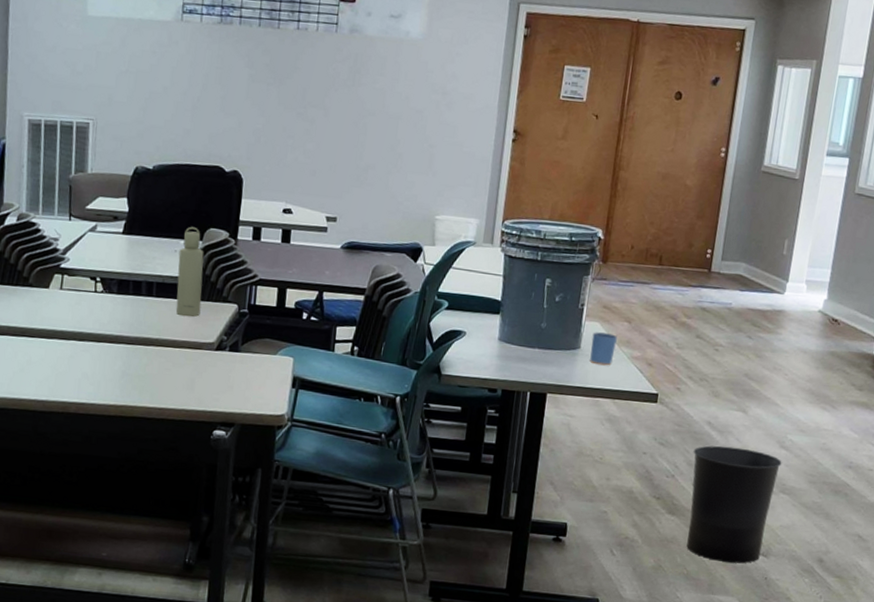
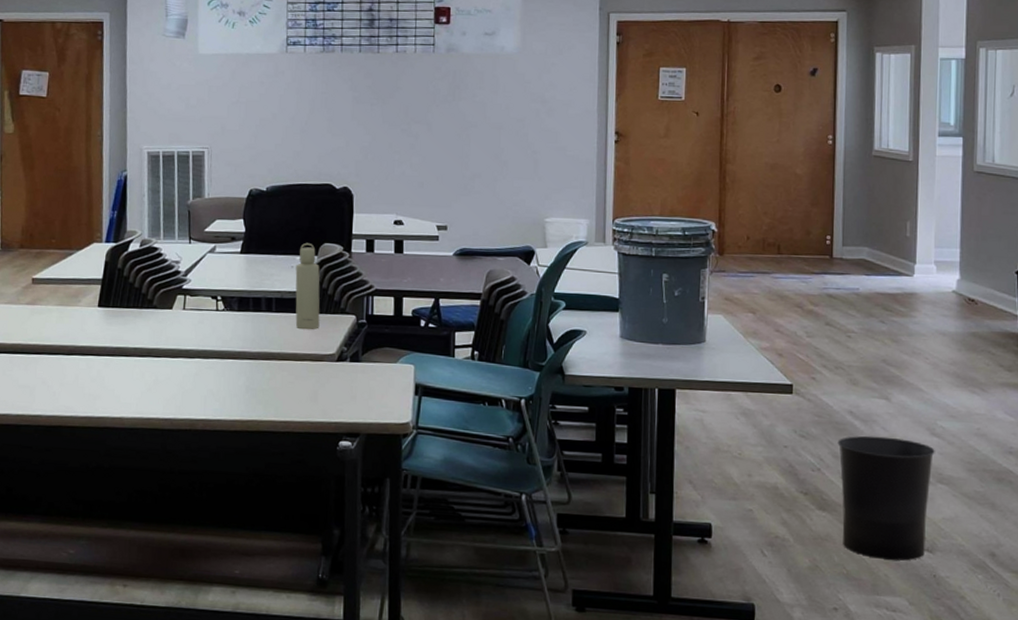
mug: present [590,332,617,366] -> none [716,324,743,358]

